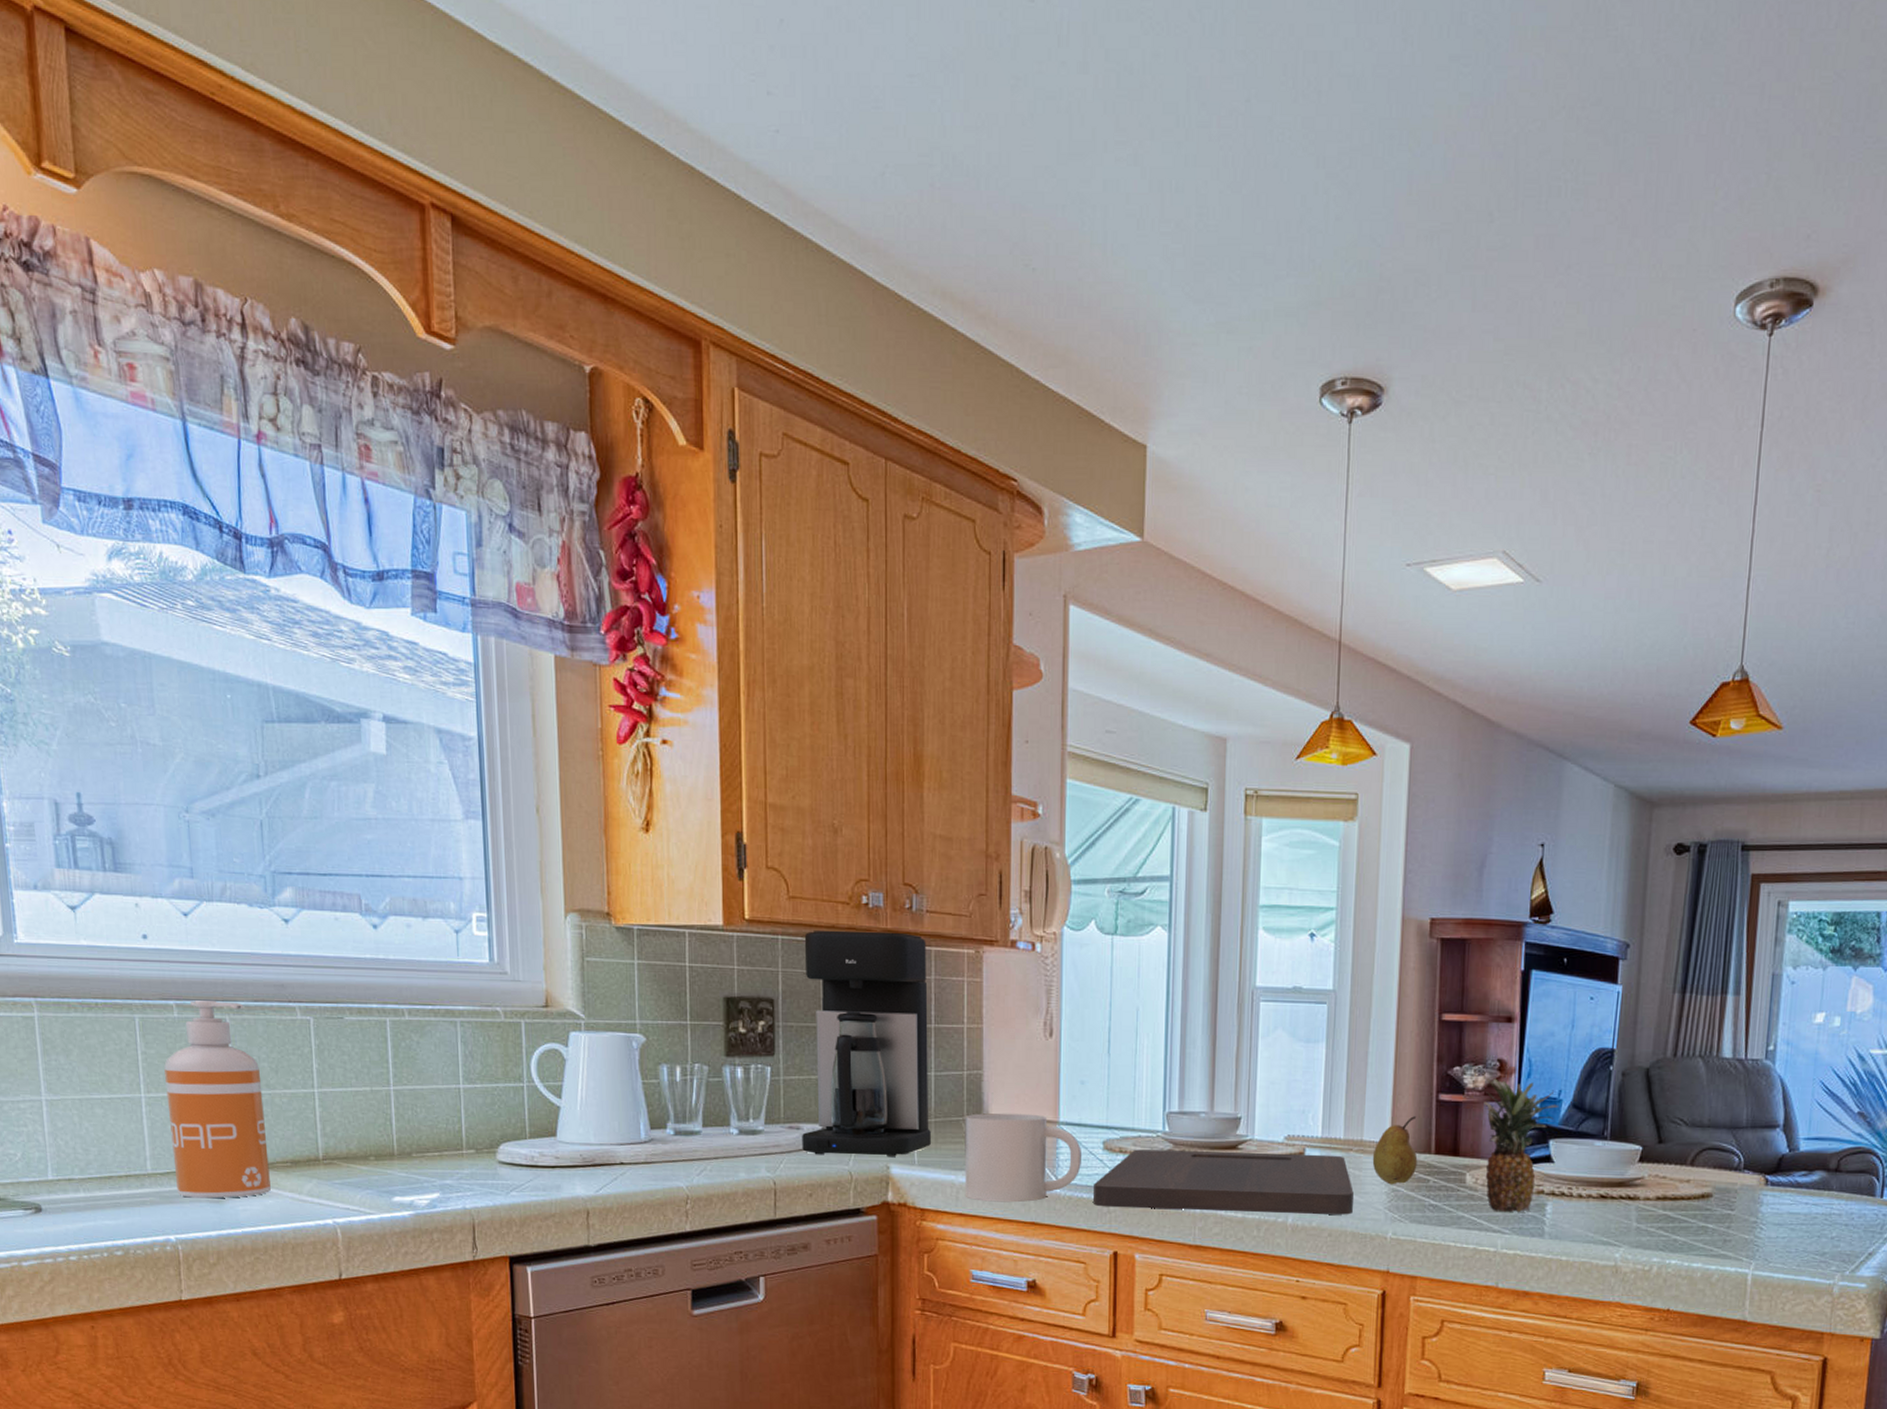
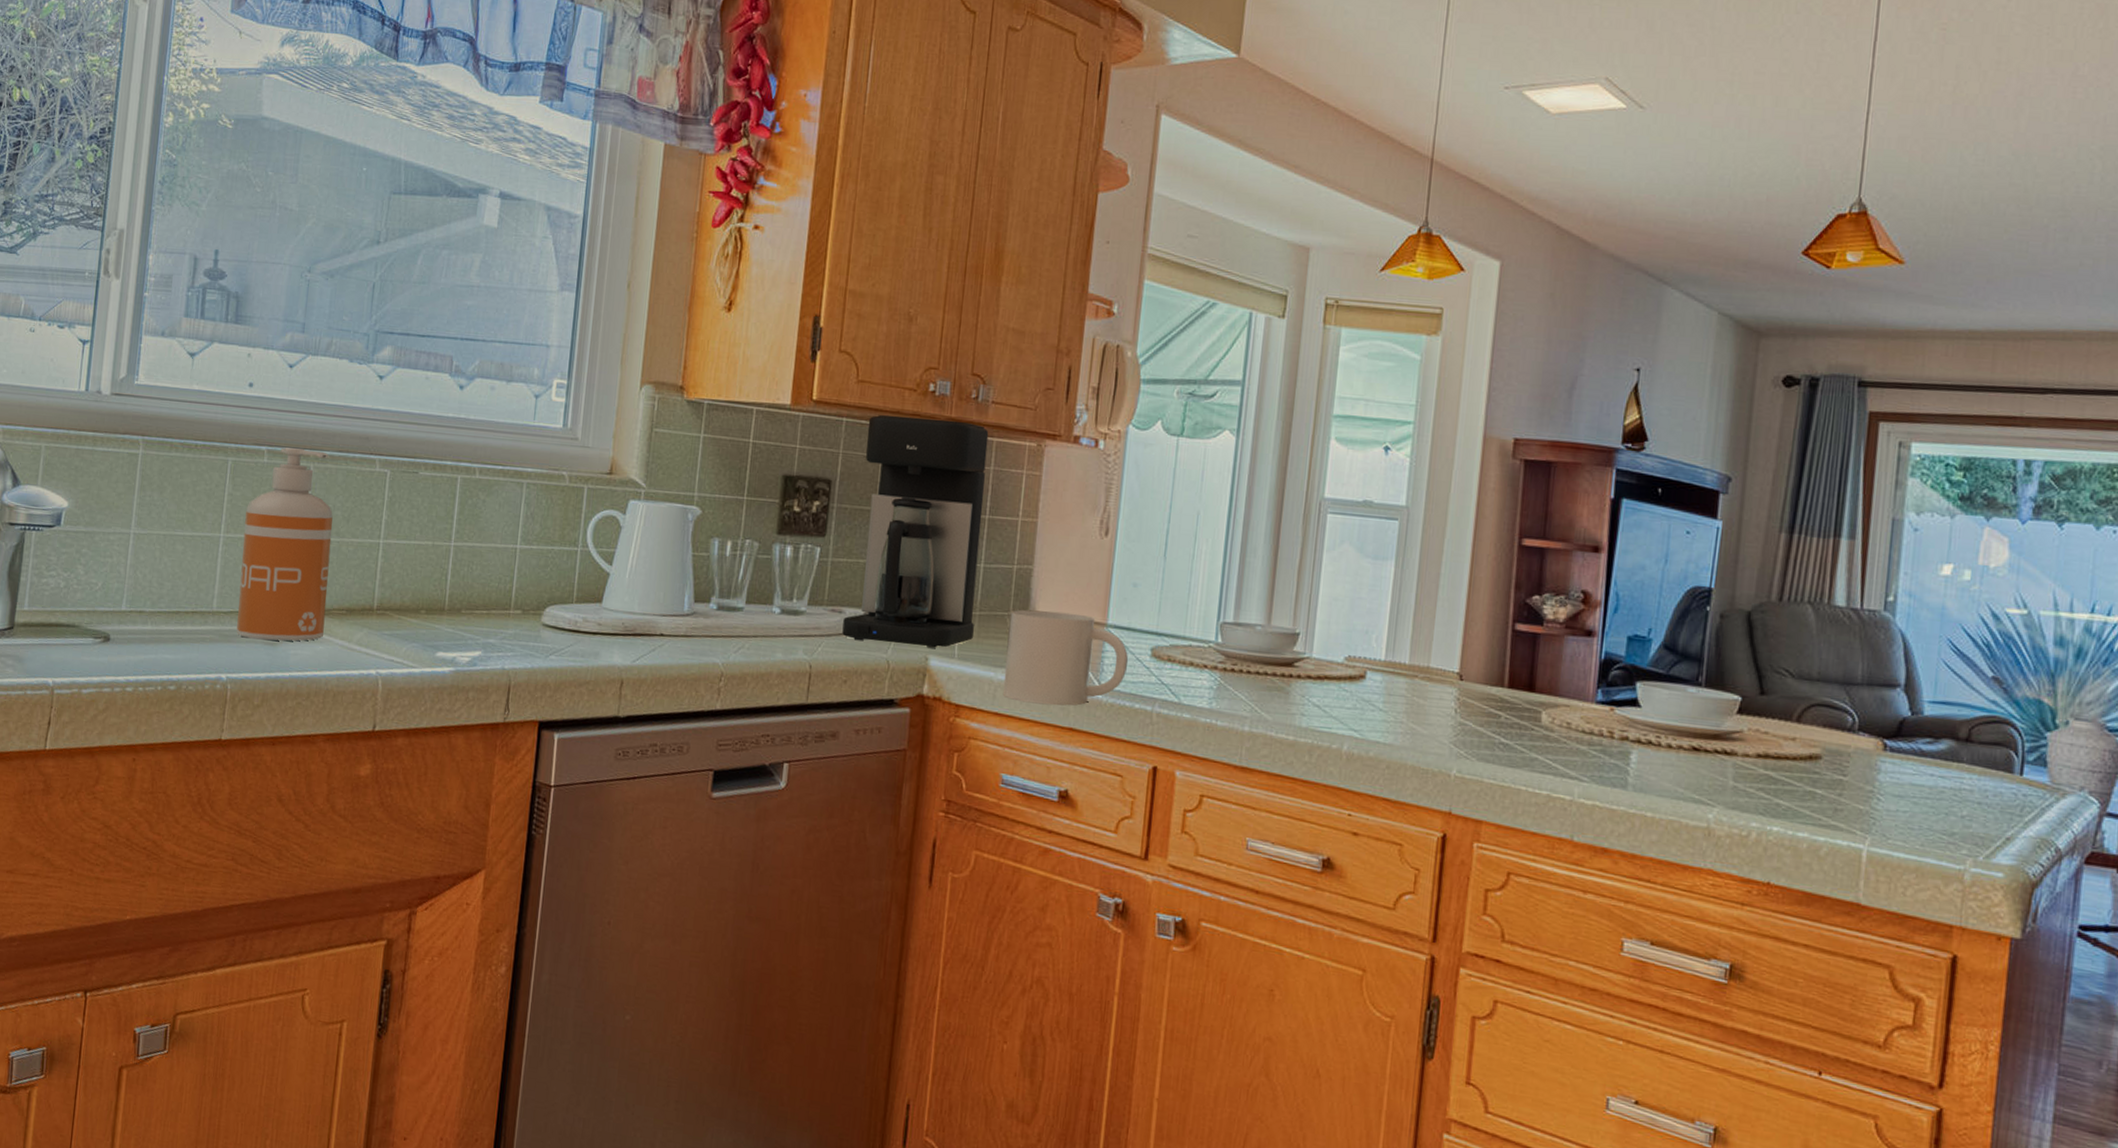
cutting board: present [1092,1149,1354,1216] -> none [1136,659,1417,747]
fruit: present [1372,1116,1418,1185] -> none [1438,645,1489,718]
fruit: present [1484,1077,1559,1213] -> none [1563,608,1649,760]

